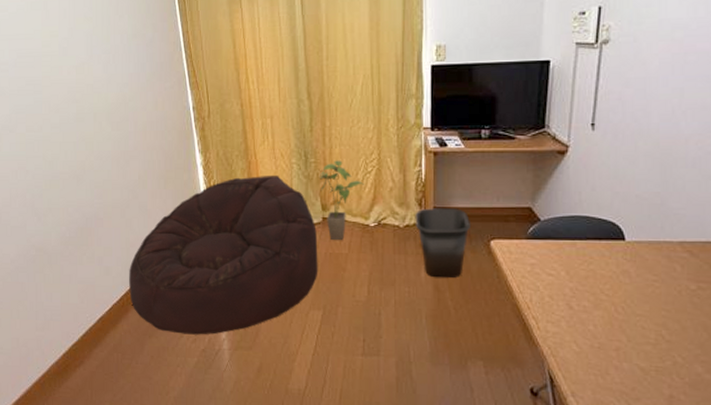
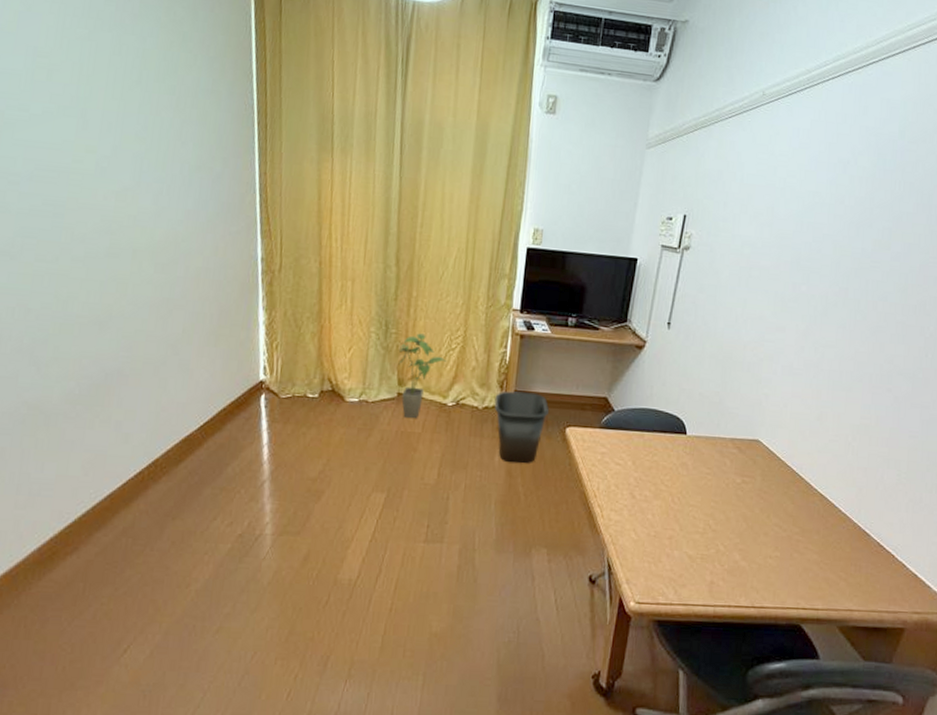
beanbag: present [129,175,318,335] -> none [153,341,390,518]

